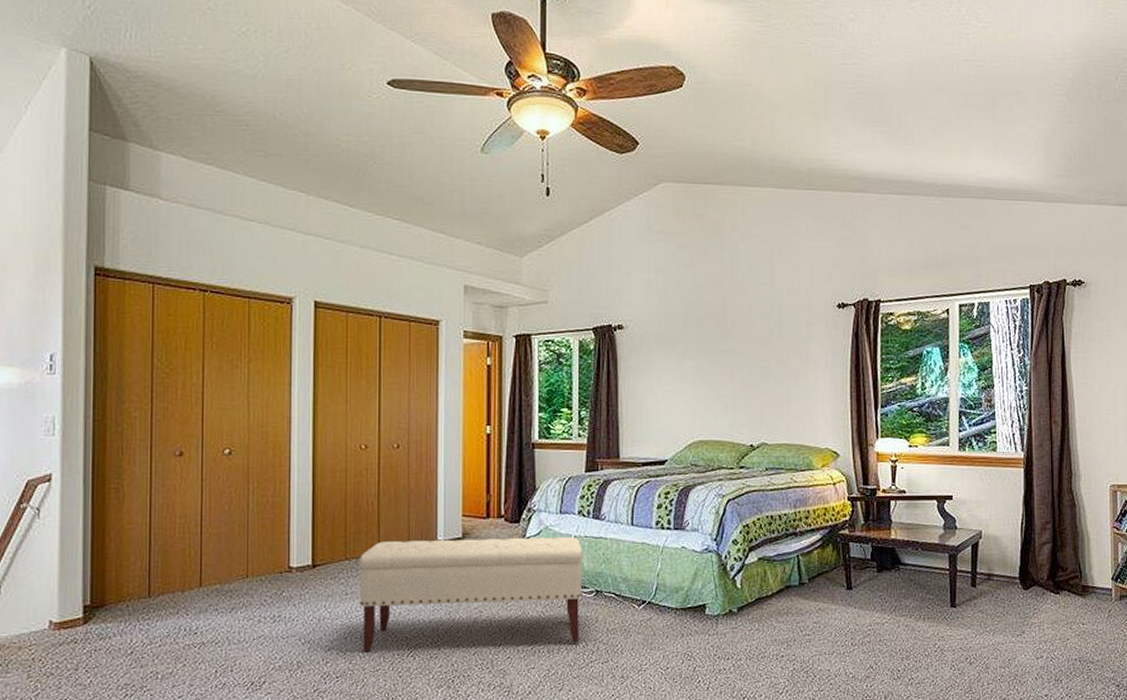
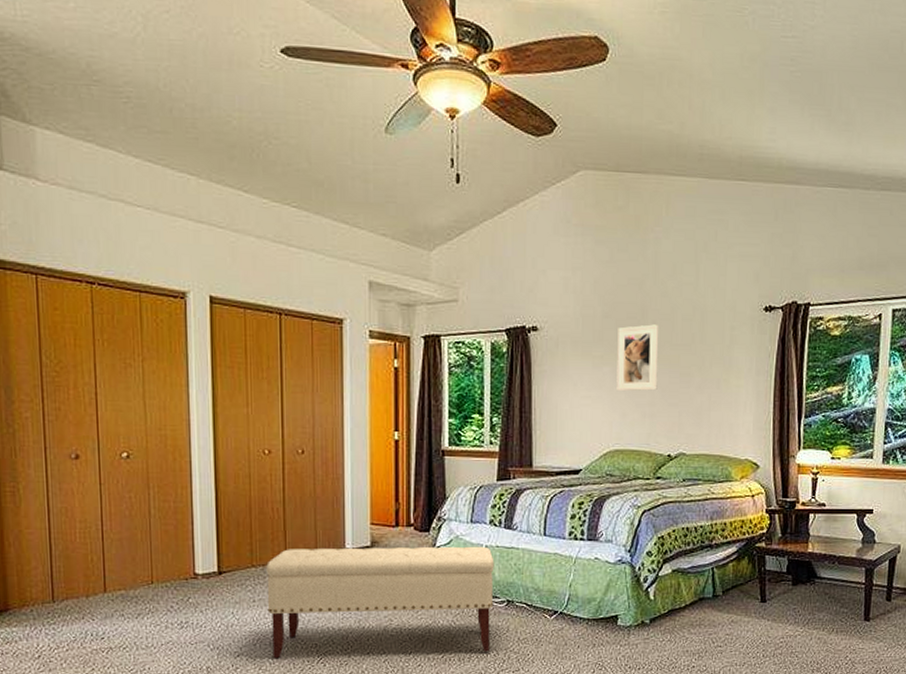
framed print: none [699,321,738,385] -> present [616,324,659,392]

